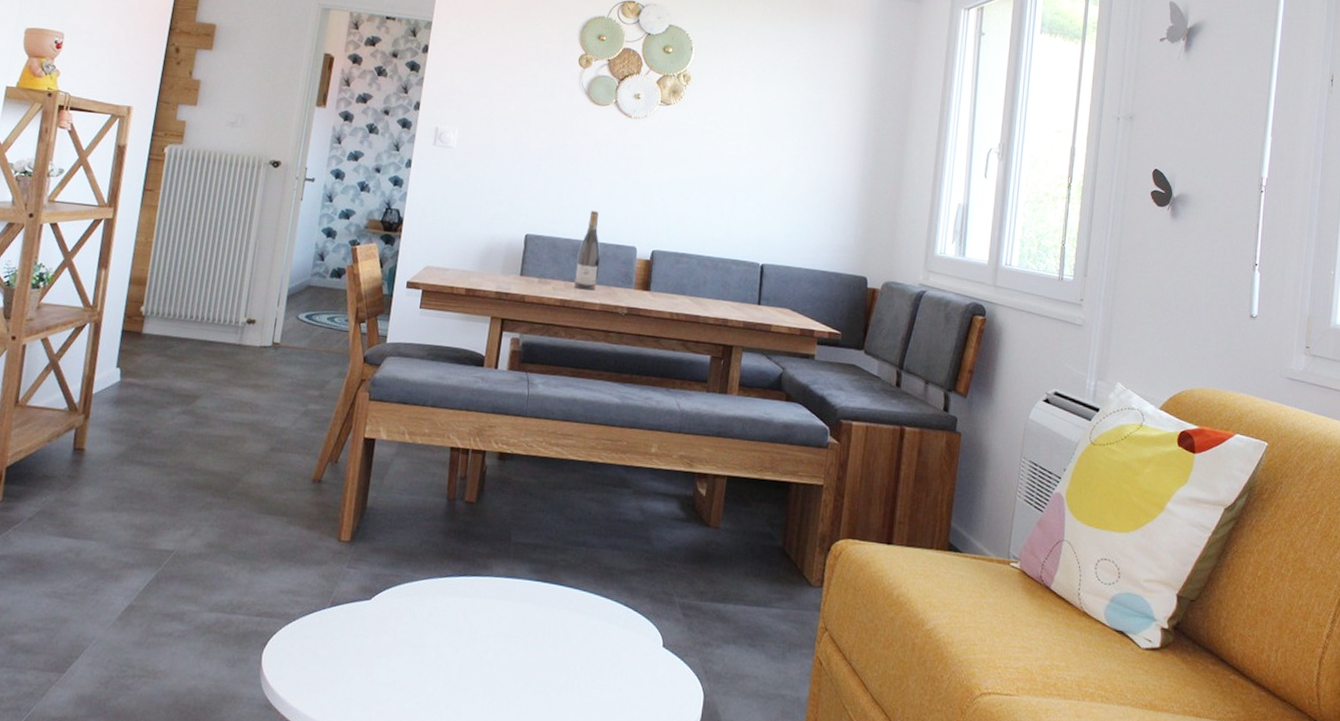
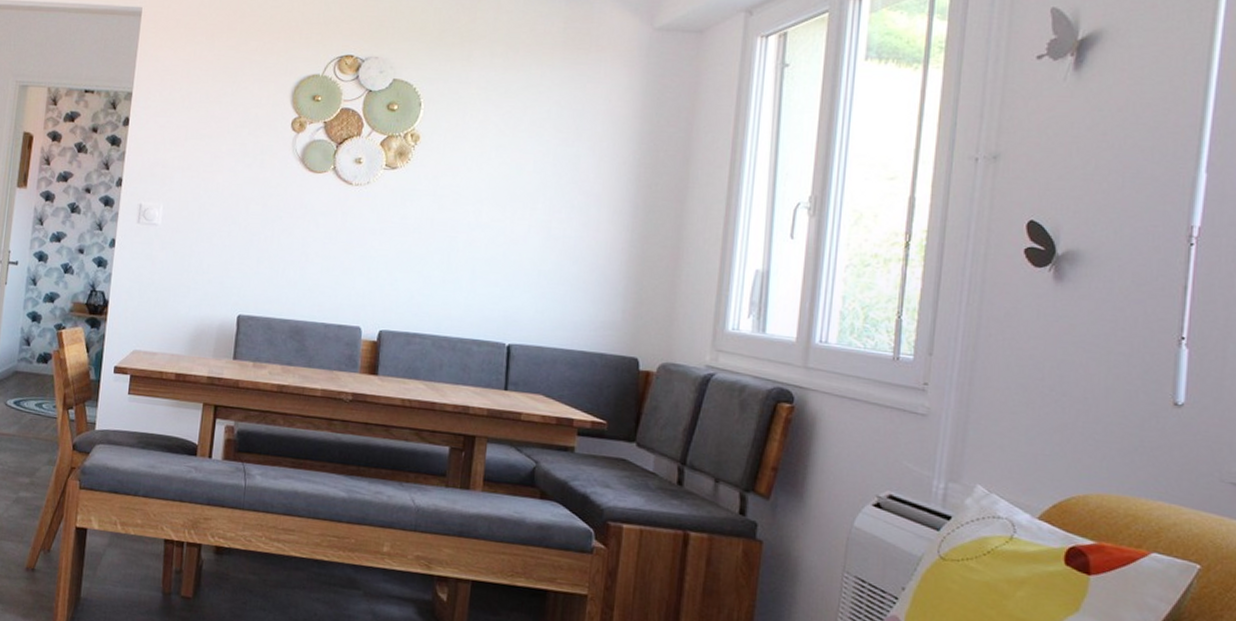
wine bottle: present [574,211,601,291] -> none [292,288,321,375]

